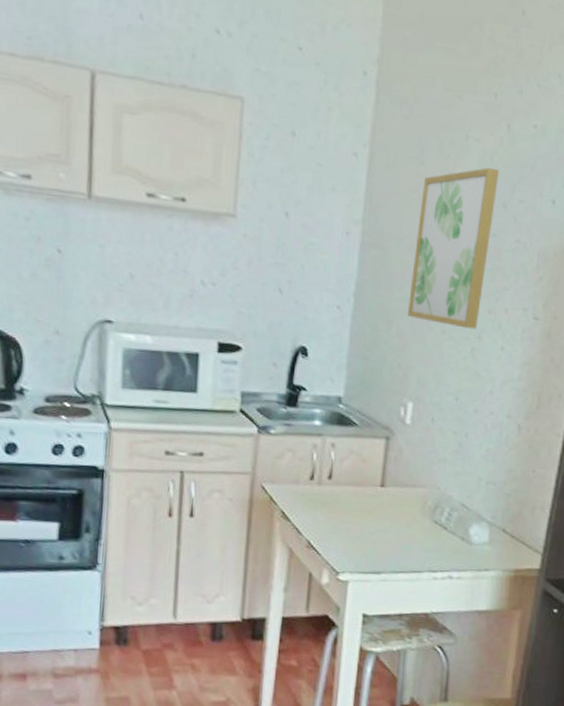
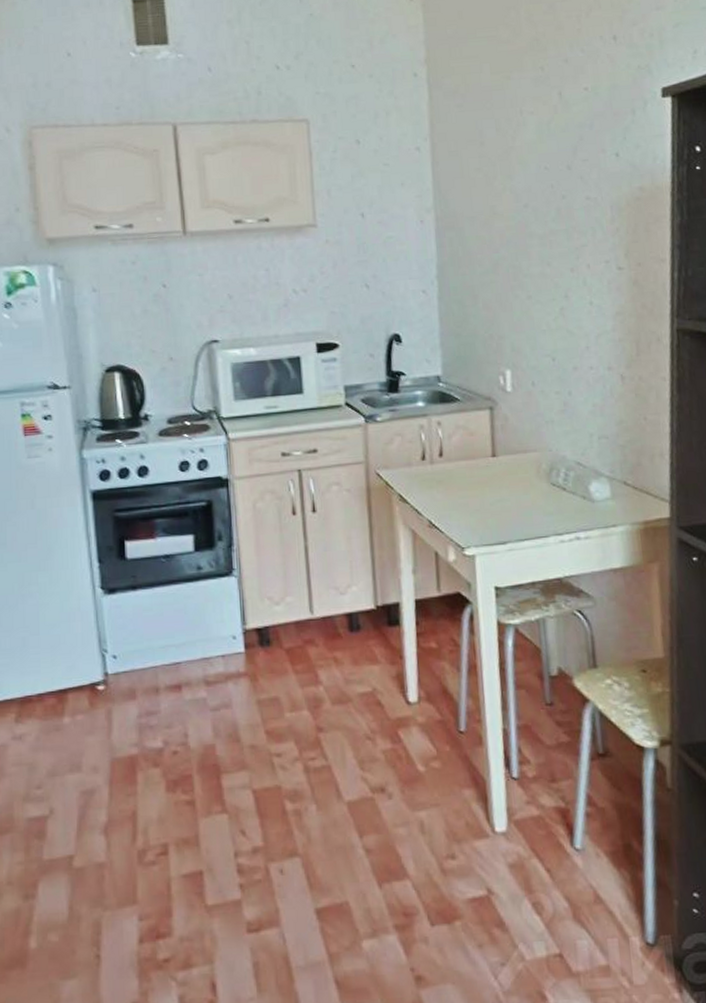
wall art: present [408,167,500,330] -> none [486,135,562,290]

